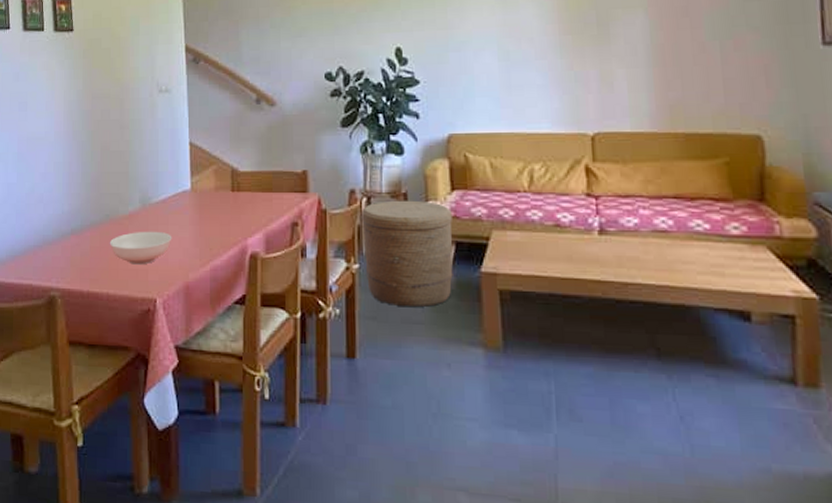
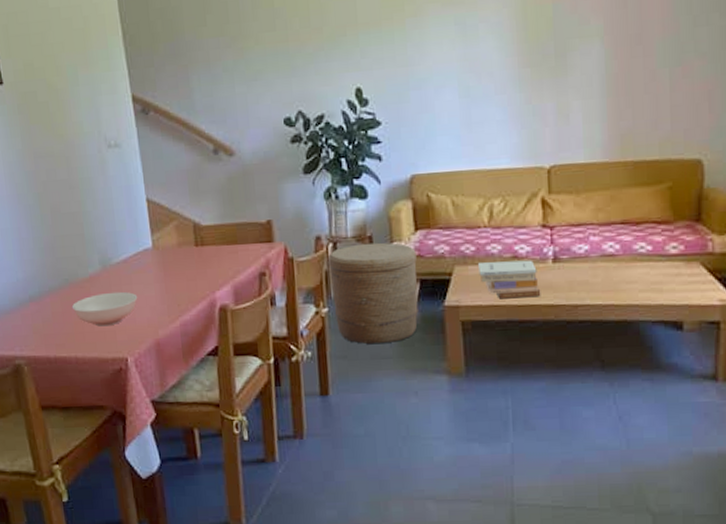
books: none [516,228,587,271] -> present [477,260,541,299]

